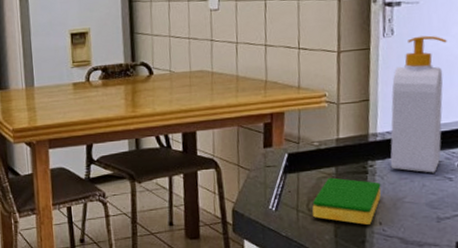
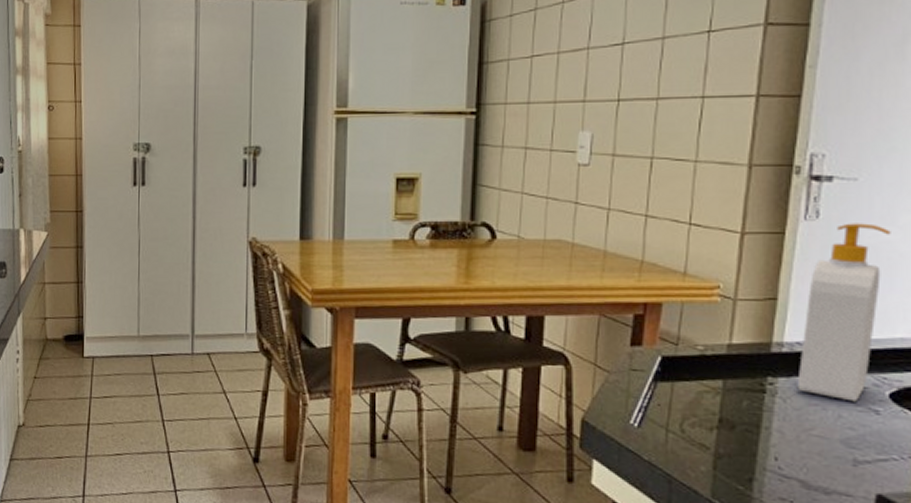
dish sponge: present [312,177,382,225] -> none [687,393,782,458]

